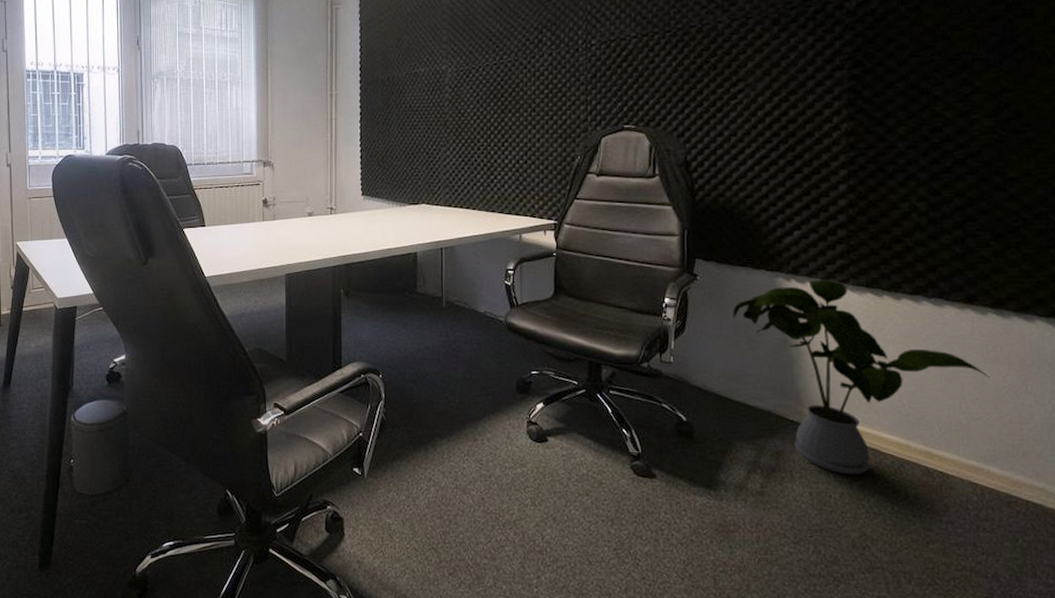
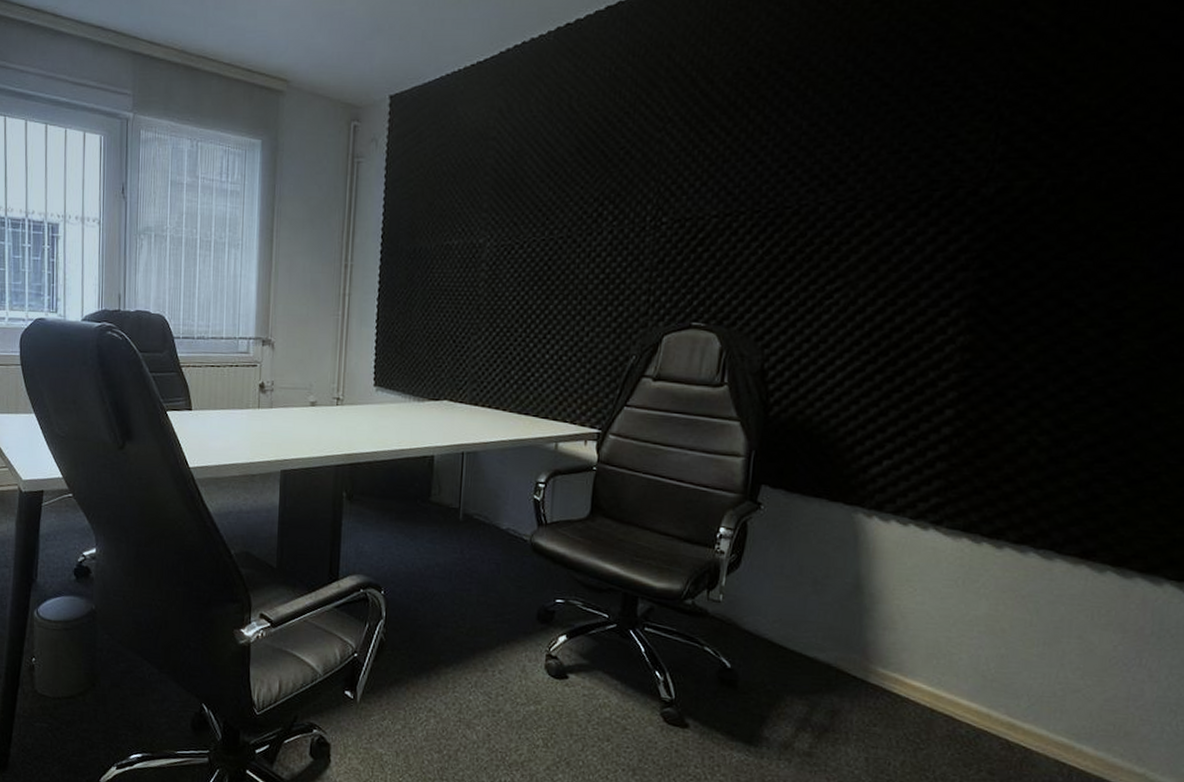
house plant: present [732,279,990,475] -> none [798,518,1098,743]

